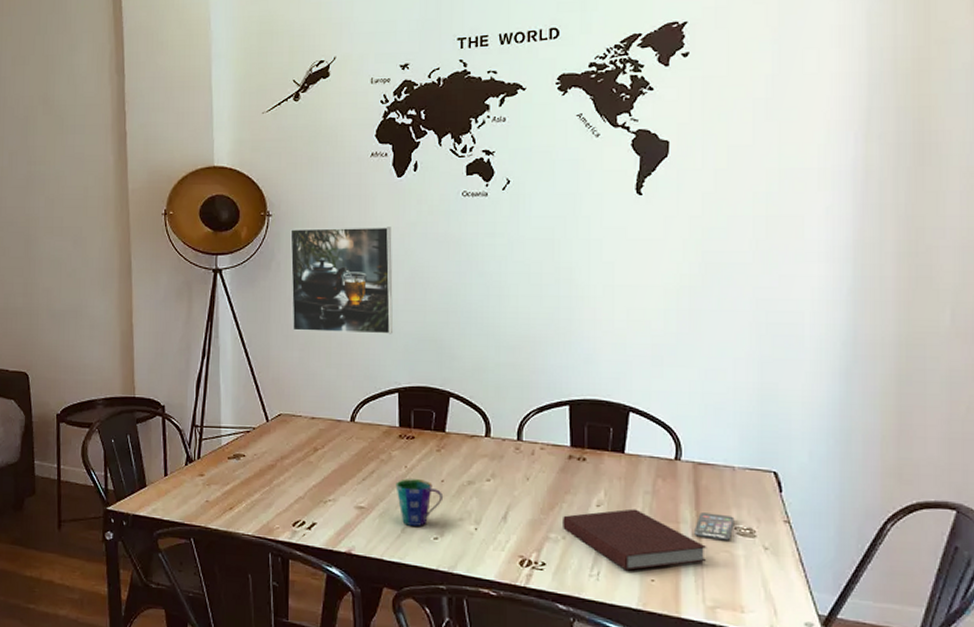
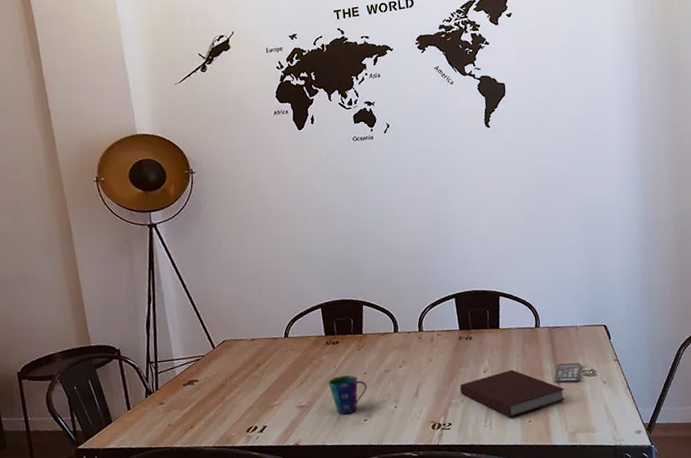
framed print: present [290,227,393,334] -> none [213,172,310,269]

